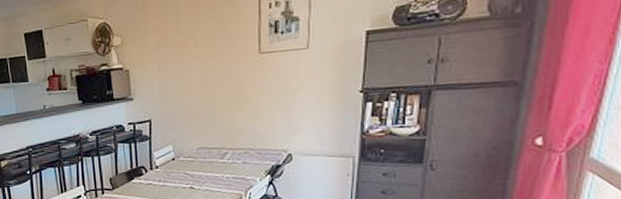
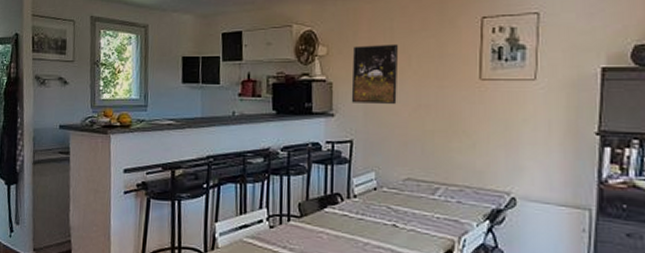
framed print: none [145,27,187,87] -> present [351,43,398,104]

